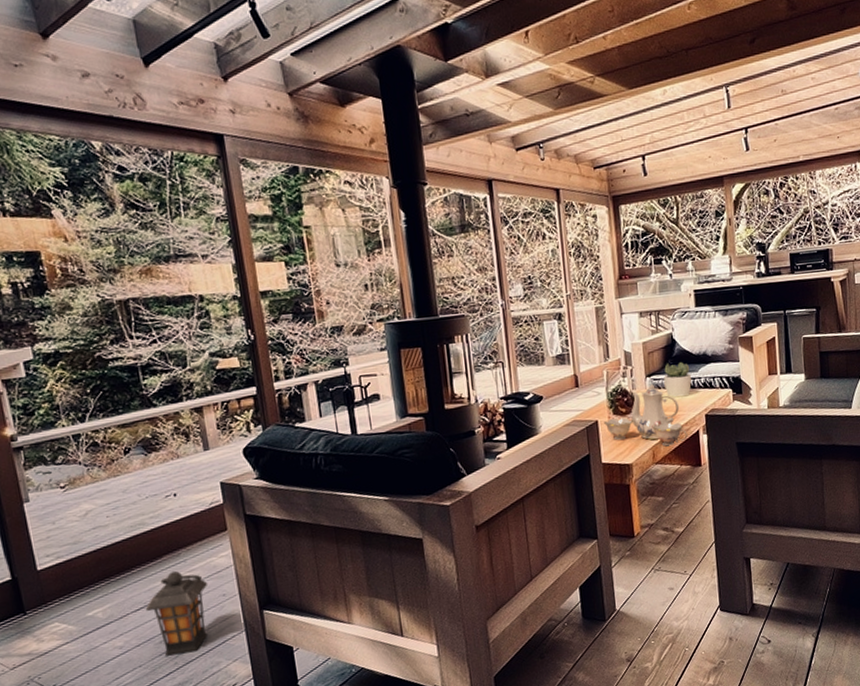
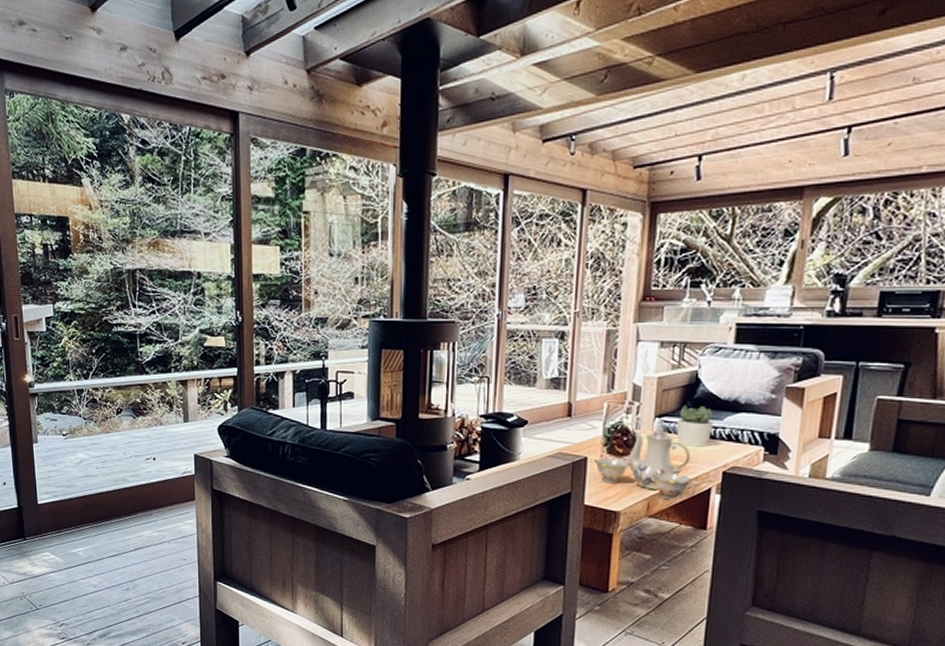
lantern: present [145,571,209,656] -> none [118,529,173,605]

